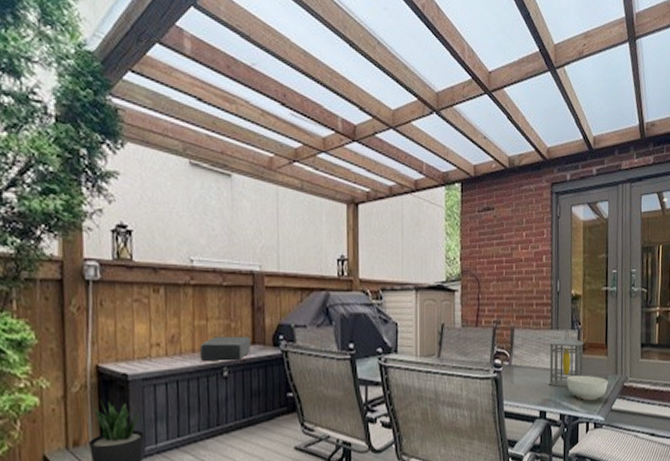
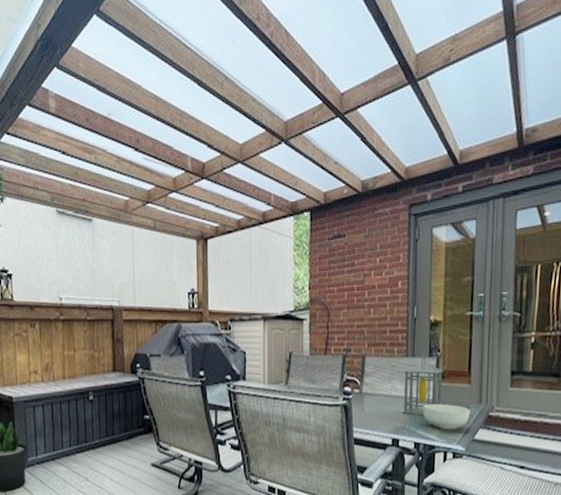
cushion: present [199,336,251,362] -> none [69,364,112,387]

